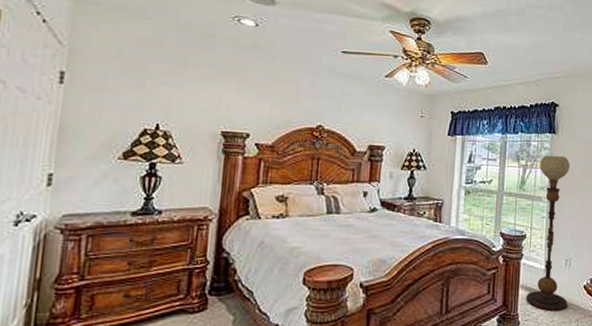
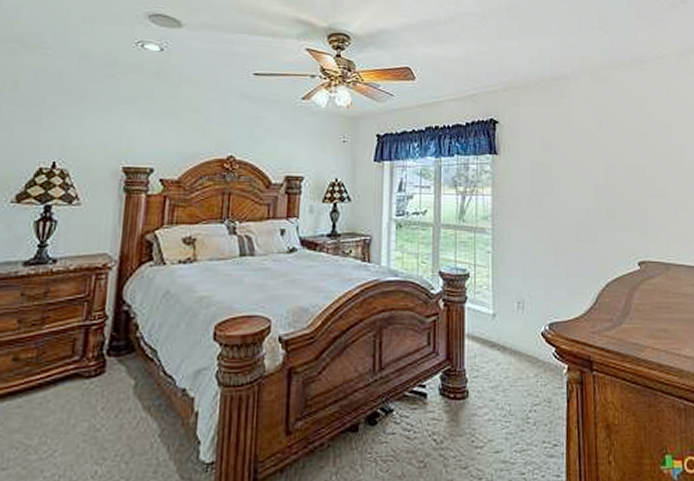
floor lamp: present [525,155,570,311] -> none [473,179,523,365]

